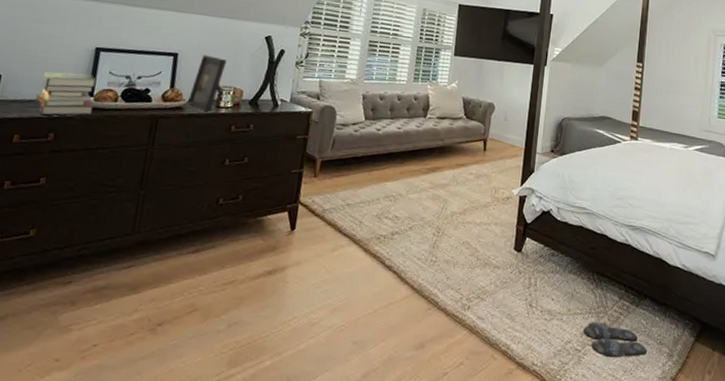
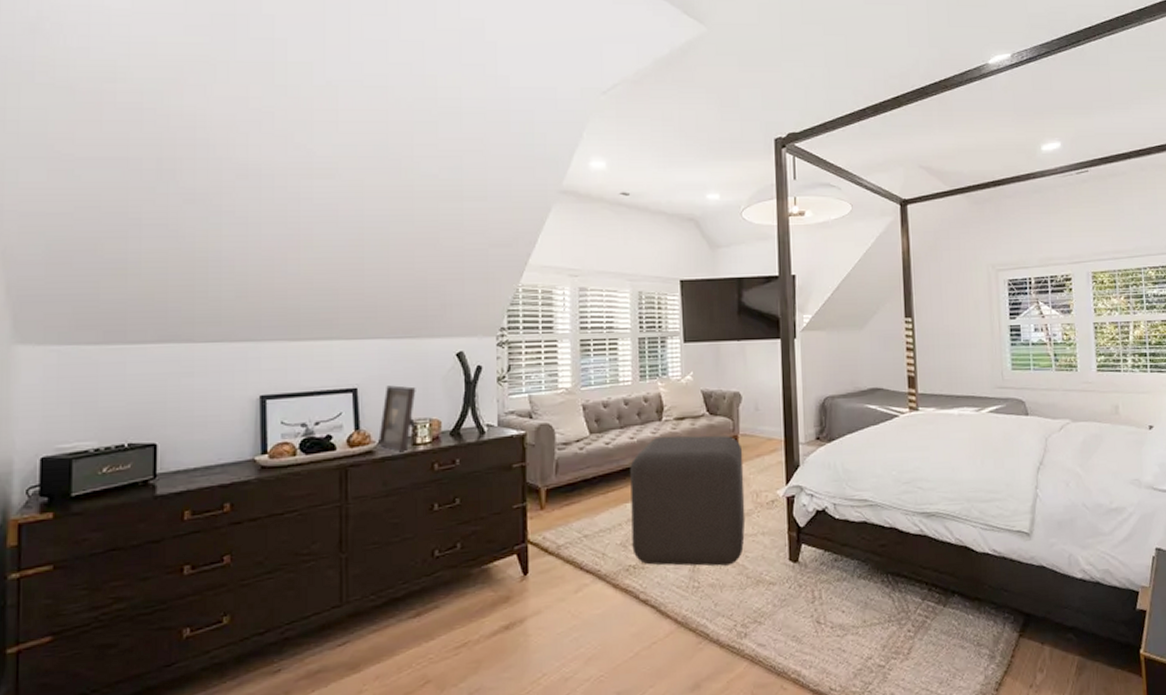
books: present [35,70,97,116] -> none [201,427,269,484]
cube: none [385,130,489,247] -> present [630,435,746,566]
slippers: present [583,321,647,358] -> none [885,629,963,669]

